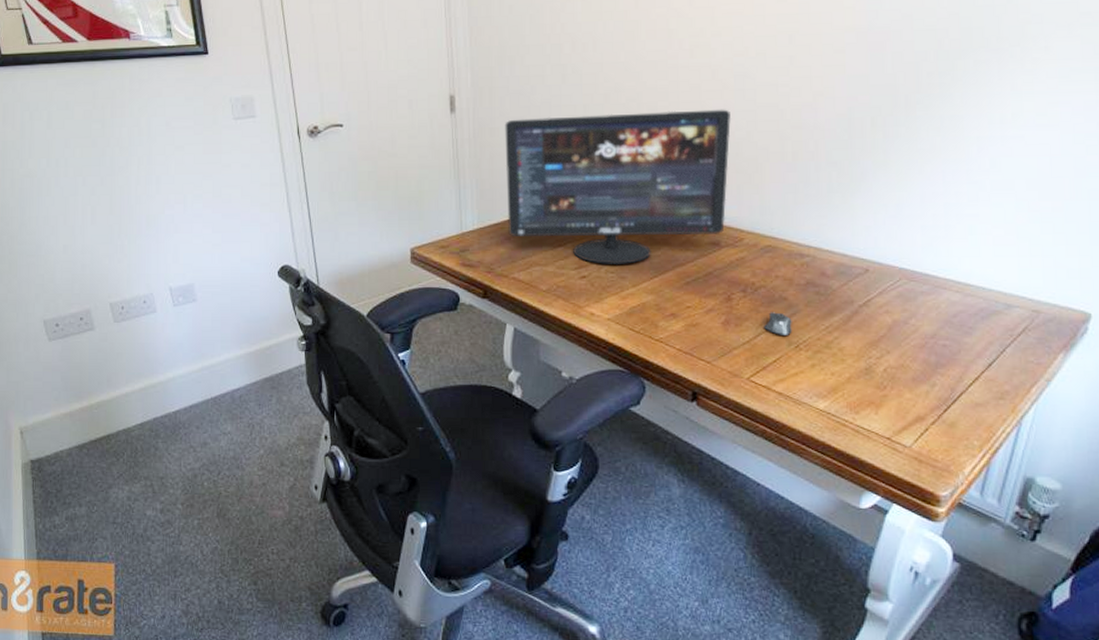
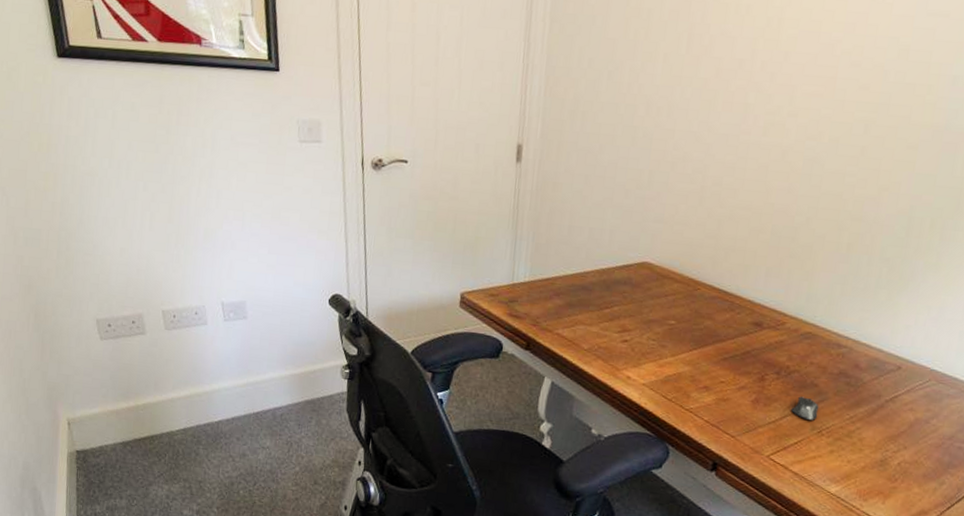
computer monitor: present [505,109,731,265] -> none [558,177,794,334]

